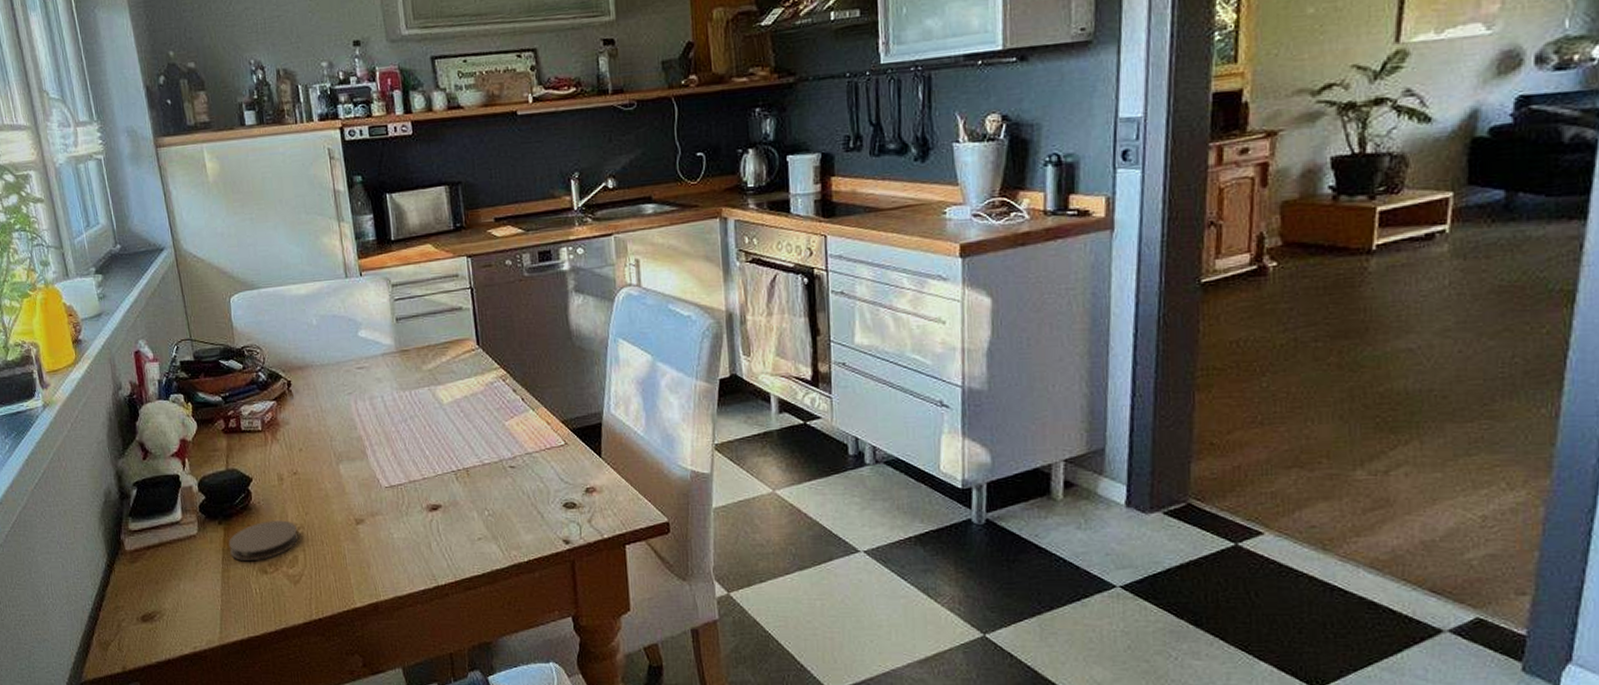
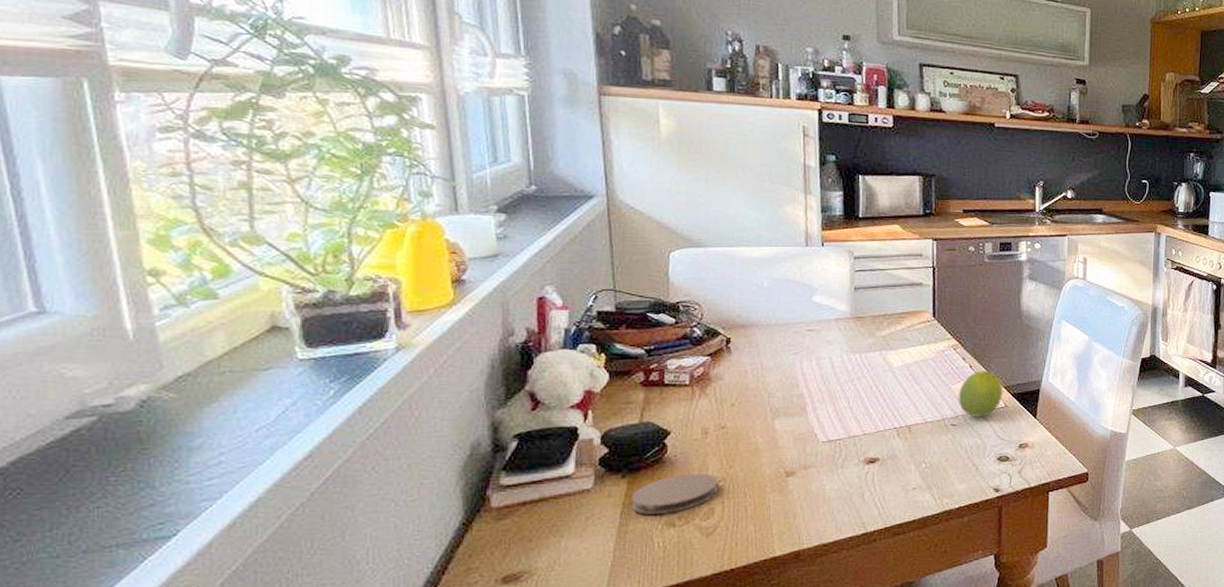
fruit: none [513,403,561,457] -> present [958,371,1003,417]

